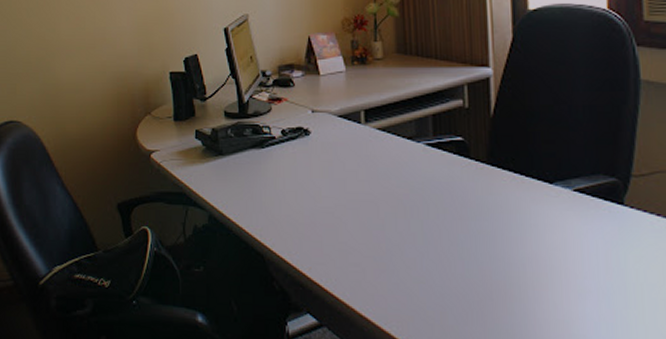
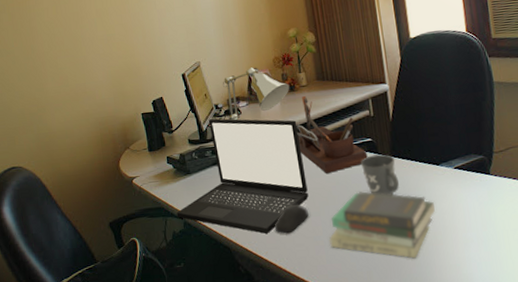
laptop: none [201,89,372,243] -> present [176,118,309,234]
desk lamp: none [275,28,361,93] -> present [223,67,290,120]
computer mouse: none [323,212,371,248] -> present [274,205,310,234]
desk organizer: none [364,71,456,176] -> present [296,95,368,173]
books: none [394,205,541,304] -> present [329,191,435,259]
mug: none [446,159,494,215] -> present [361,154,399,196]

